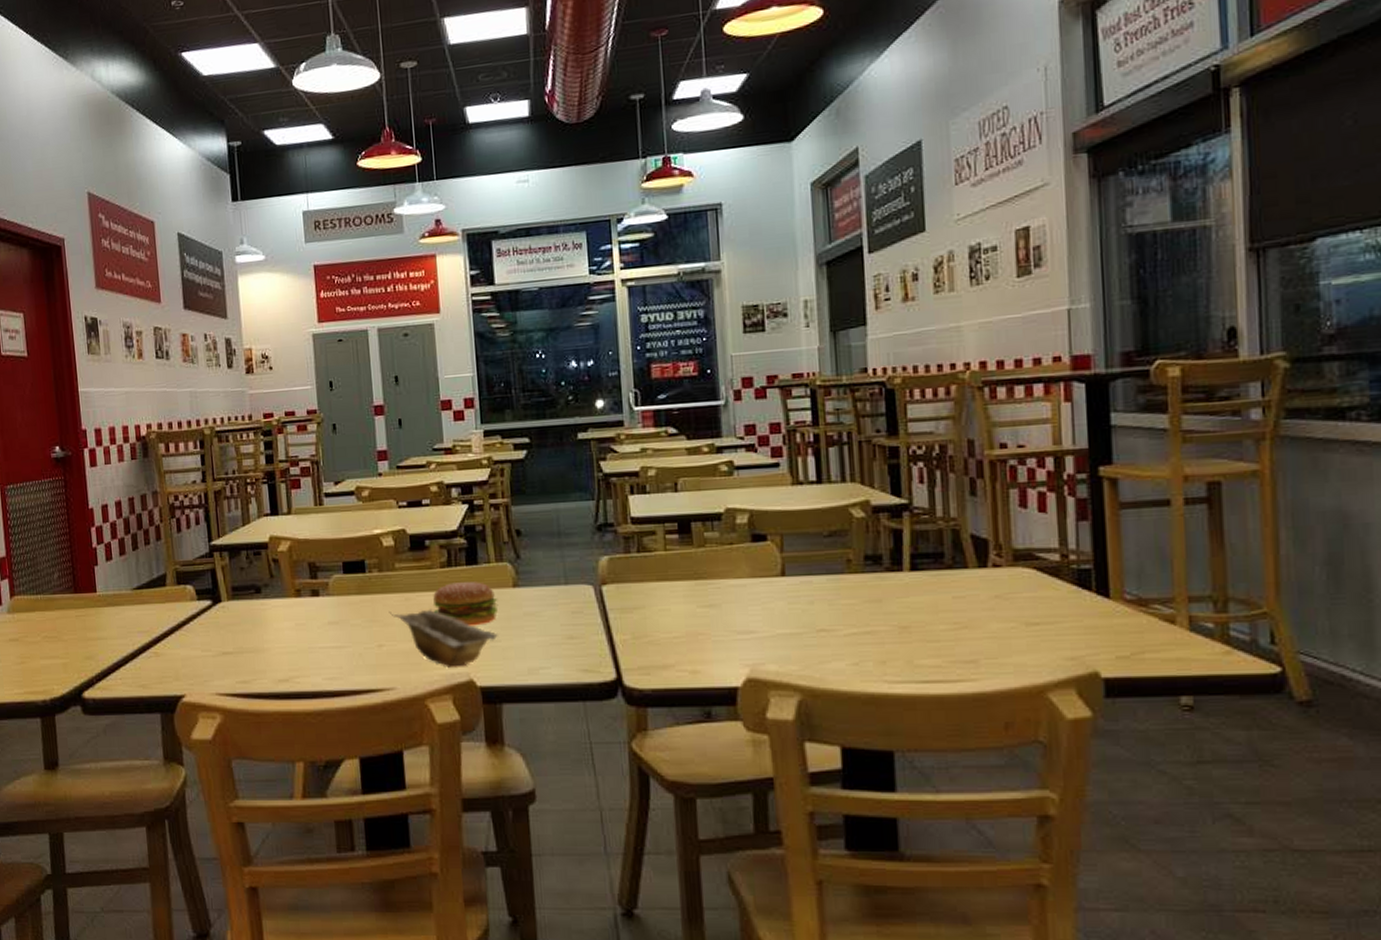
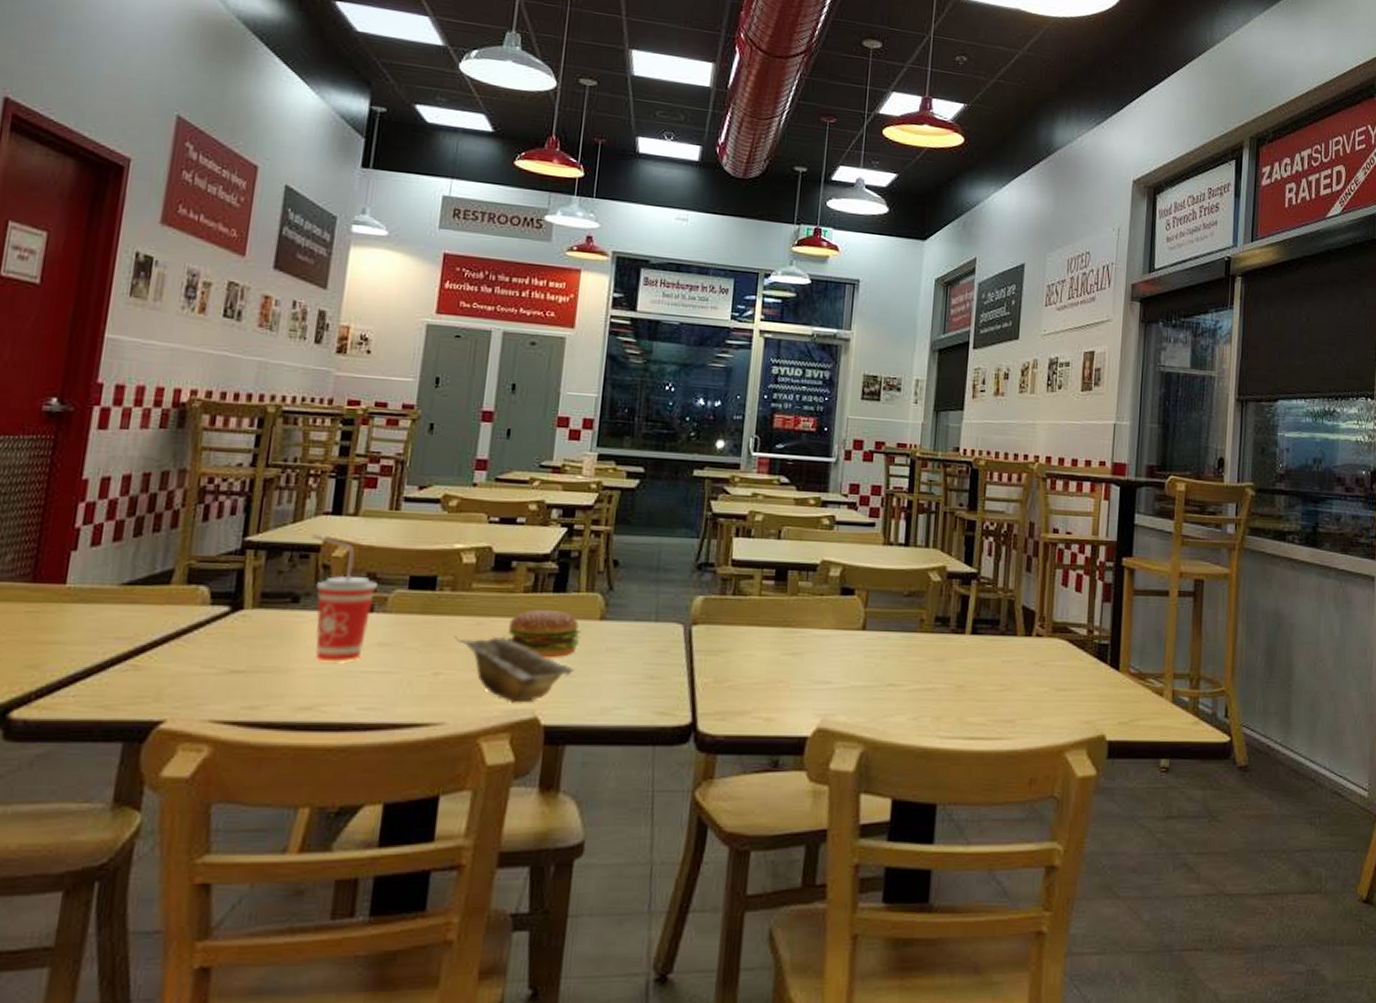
beverage cup: none [259,534,318,641] -> present [311,534,377,663]

